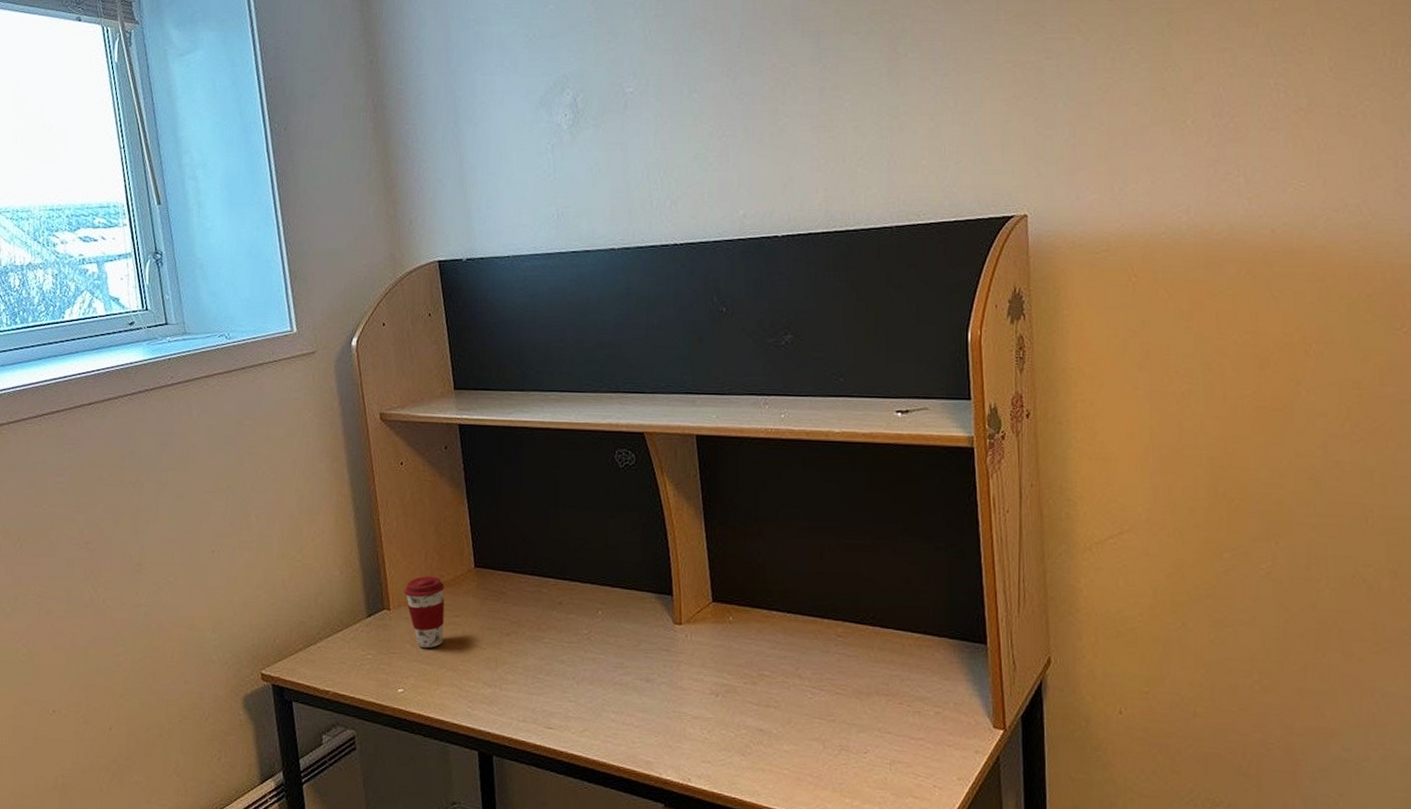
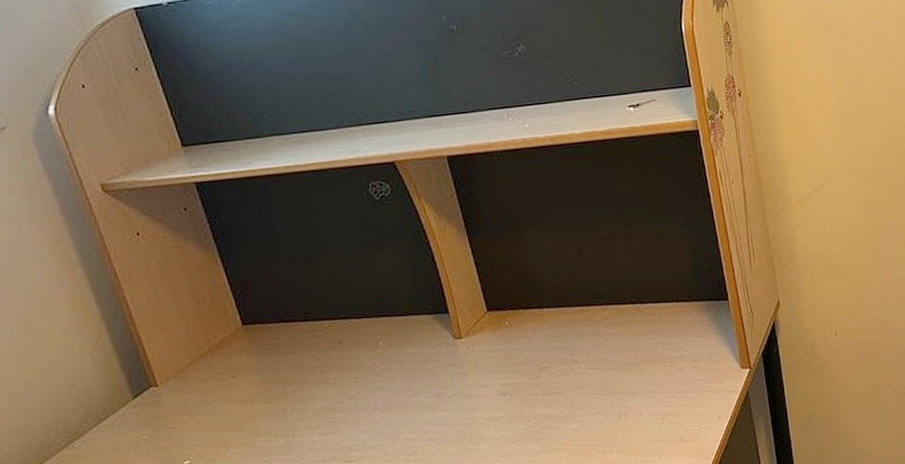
coffee cup: present [404,575,445,649] -> none [169,342,223,416]

